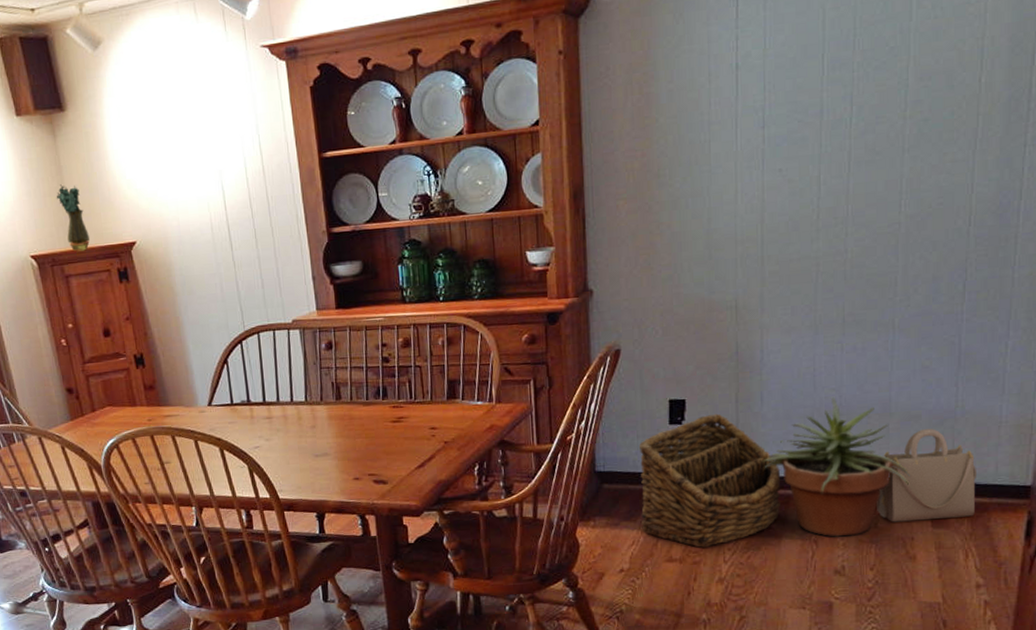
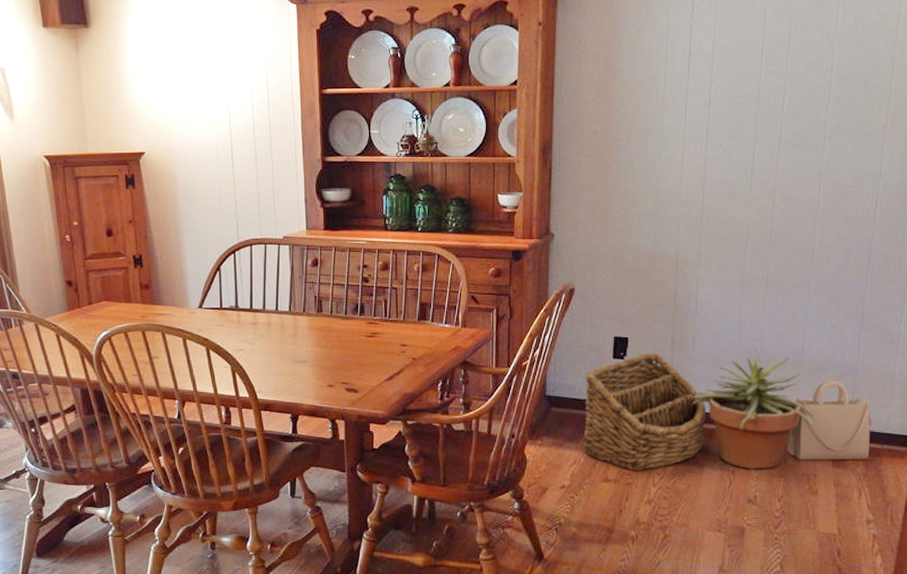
vase: present [56,184,91,252] -> none [73,93,102,156]

